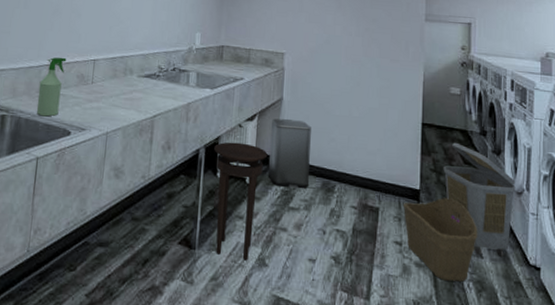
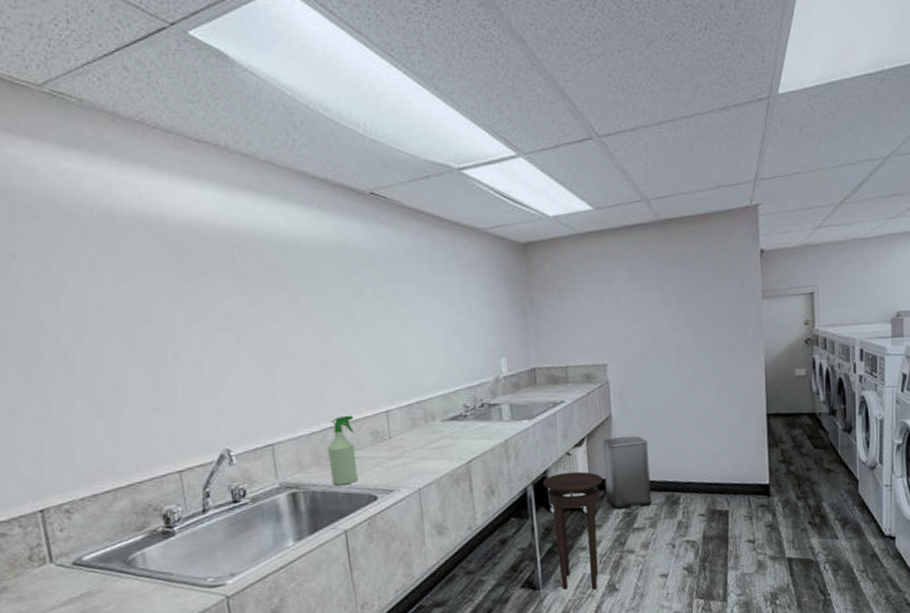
wicker basket: present [404,198,478,282] -> none [754,486,832,568]
laundry basket: present [443,142,516,257] -> none [792,427,869,537]

